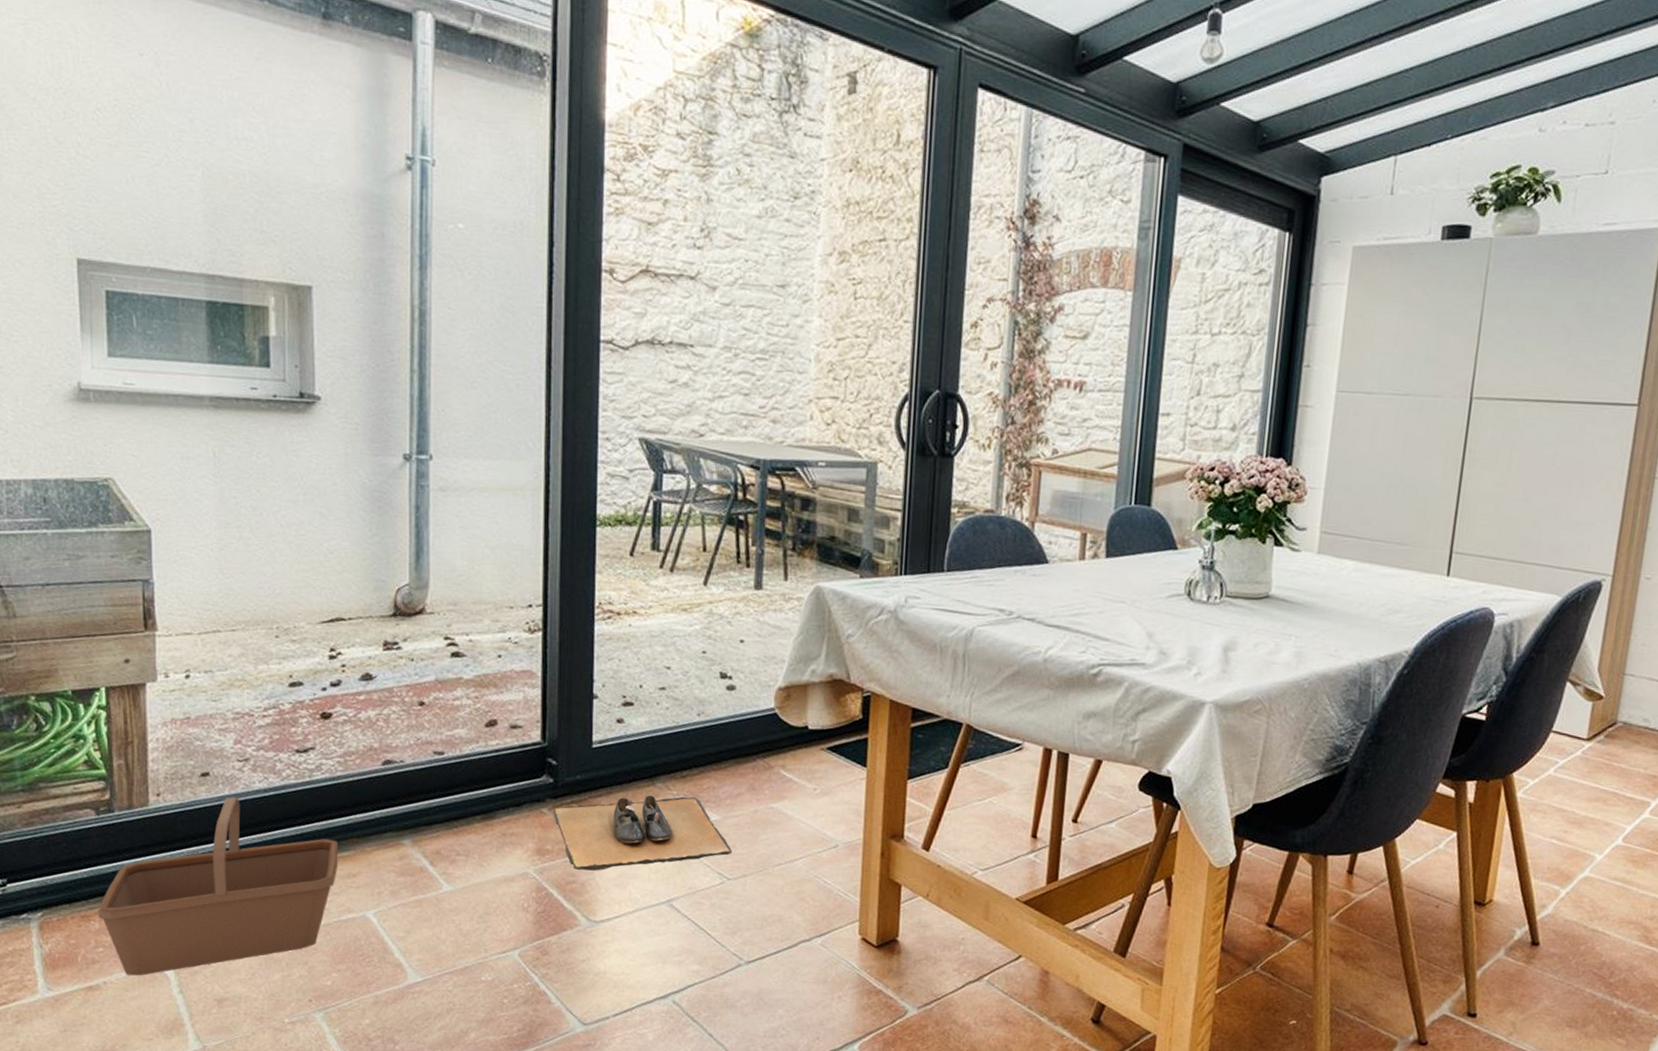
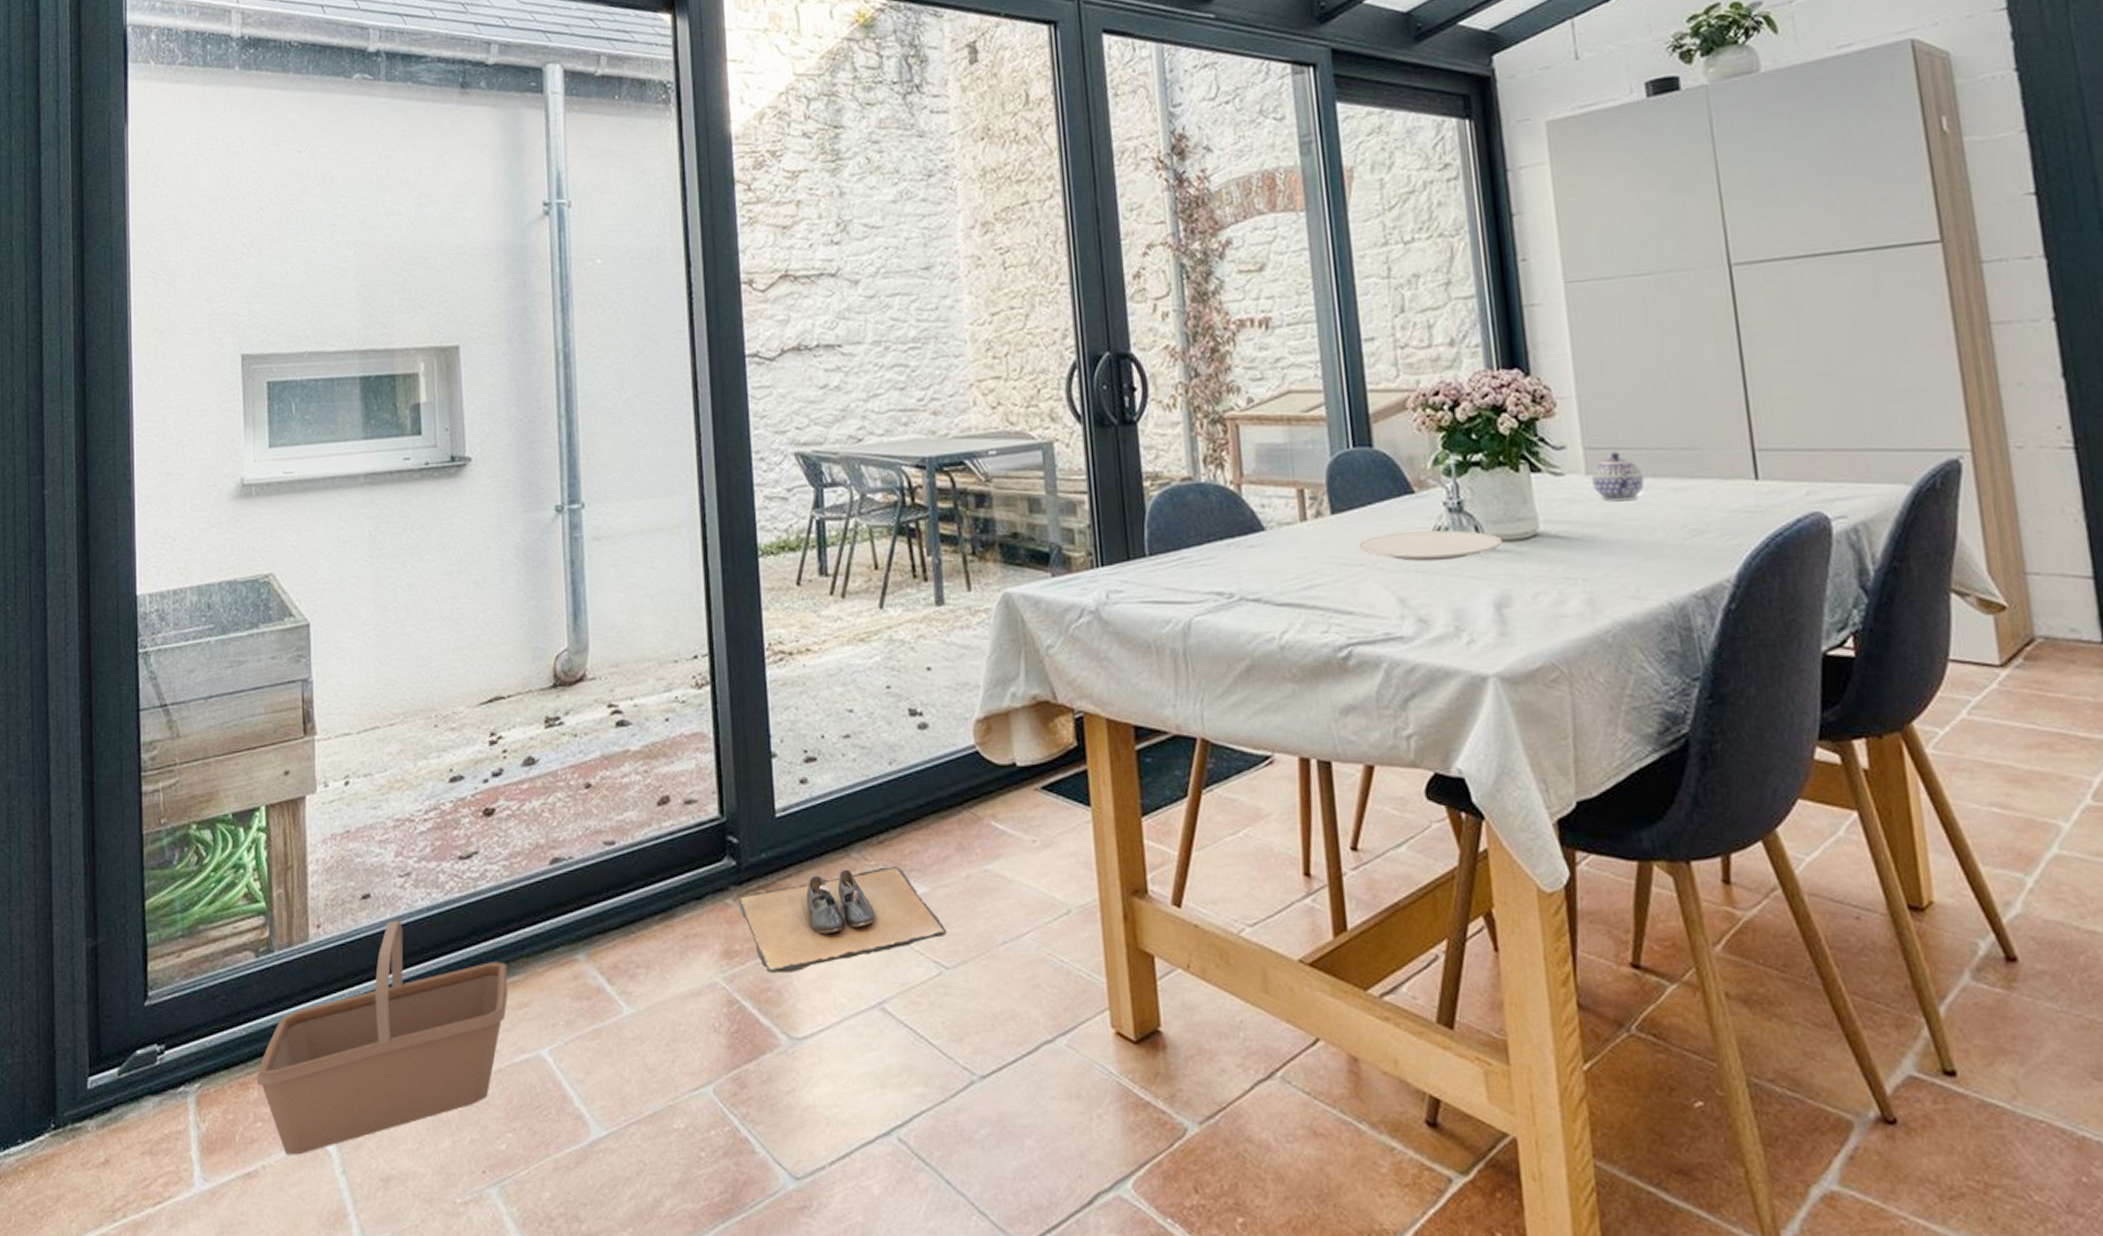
plate: none [1122,579,1240,607] -> present [1357,530,1503,562]
teapot: none [1320,538,1362,580] -> present [1590,452,1645,502]

